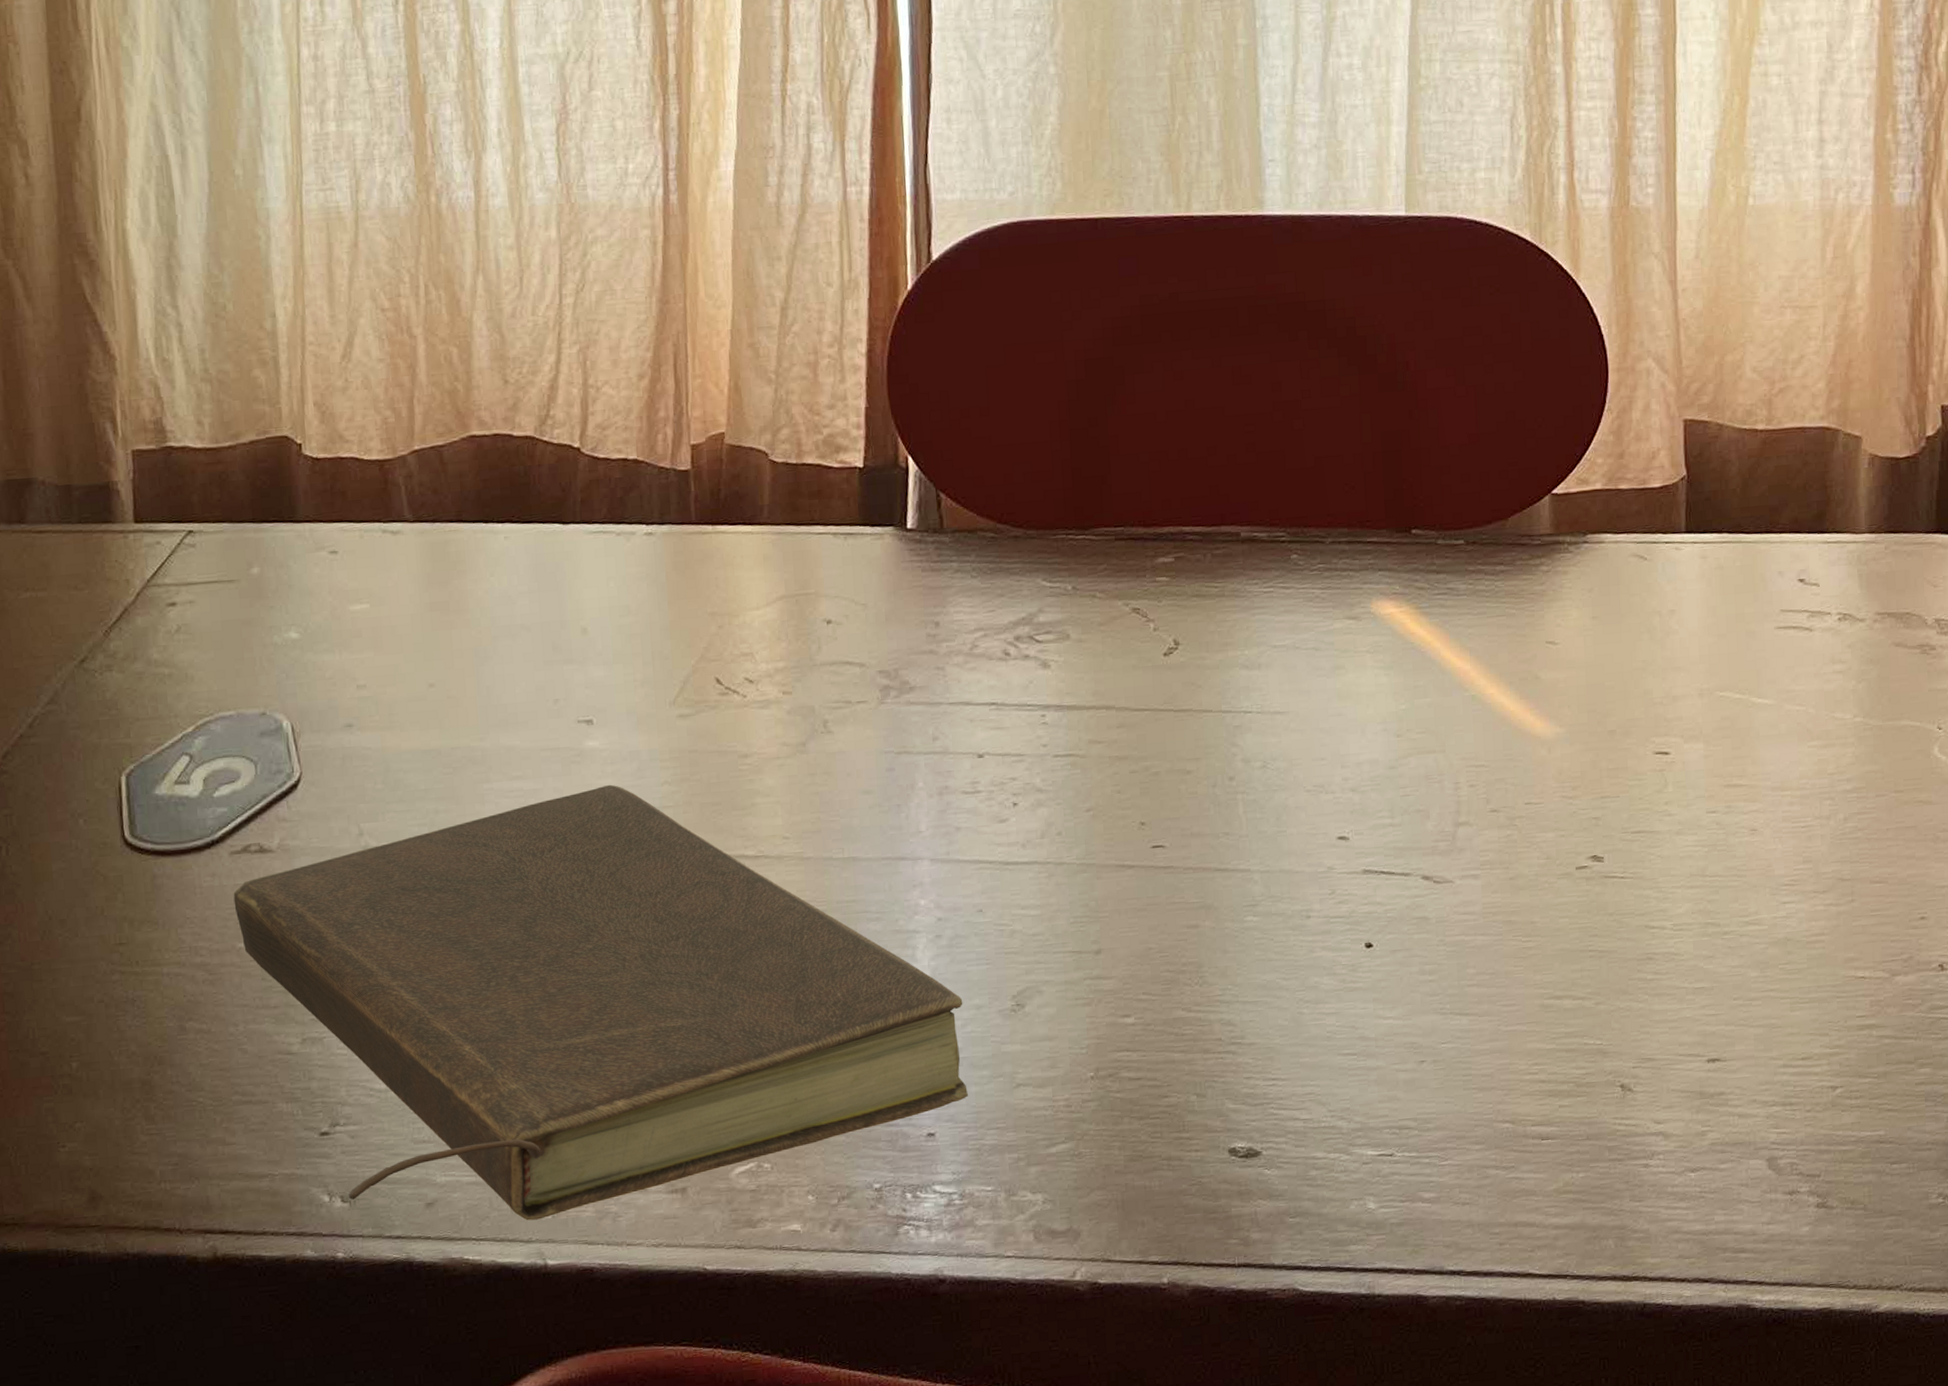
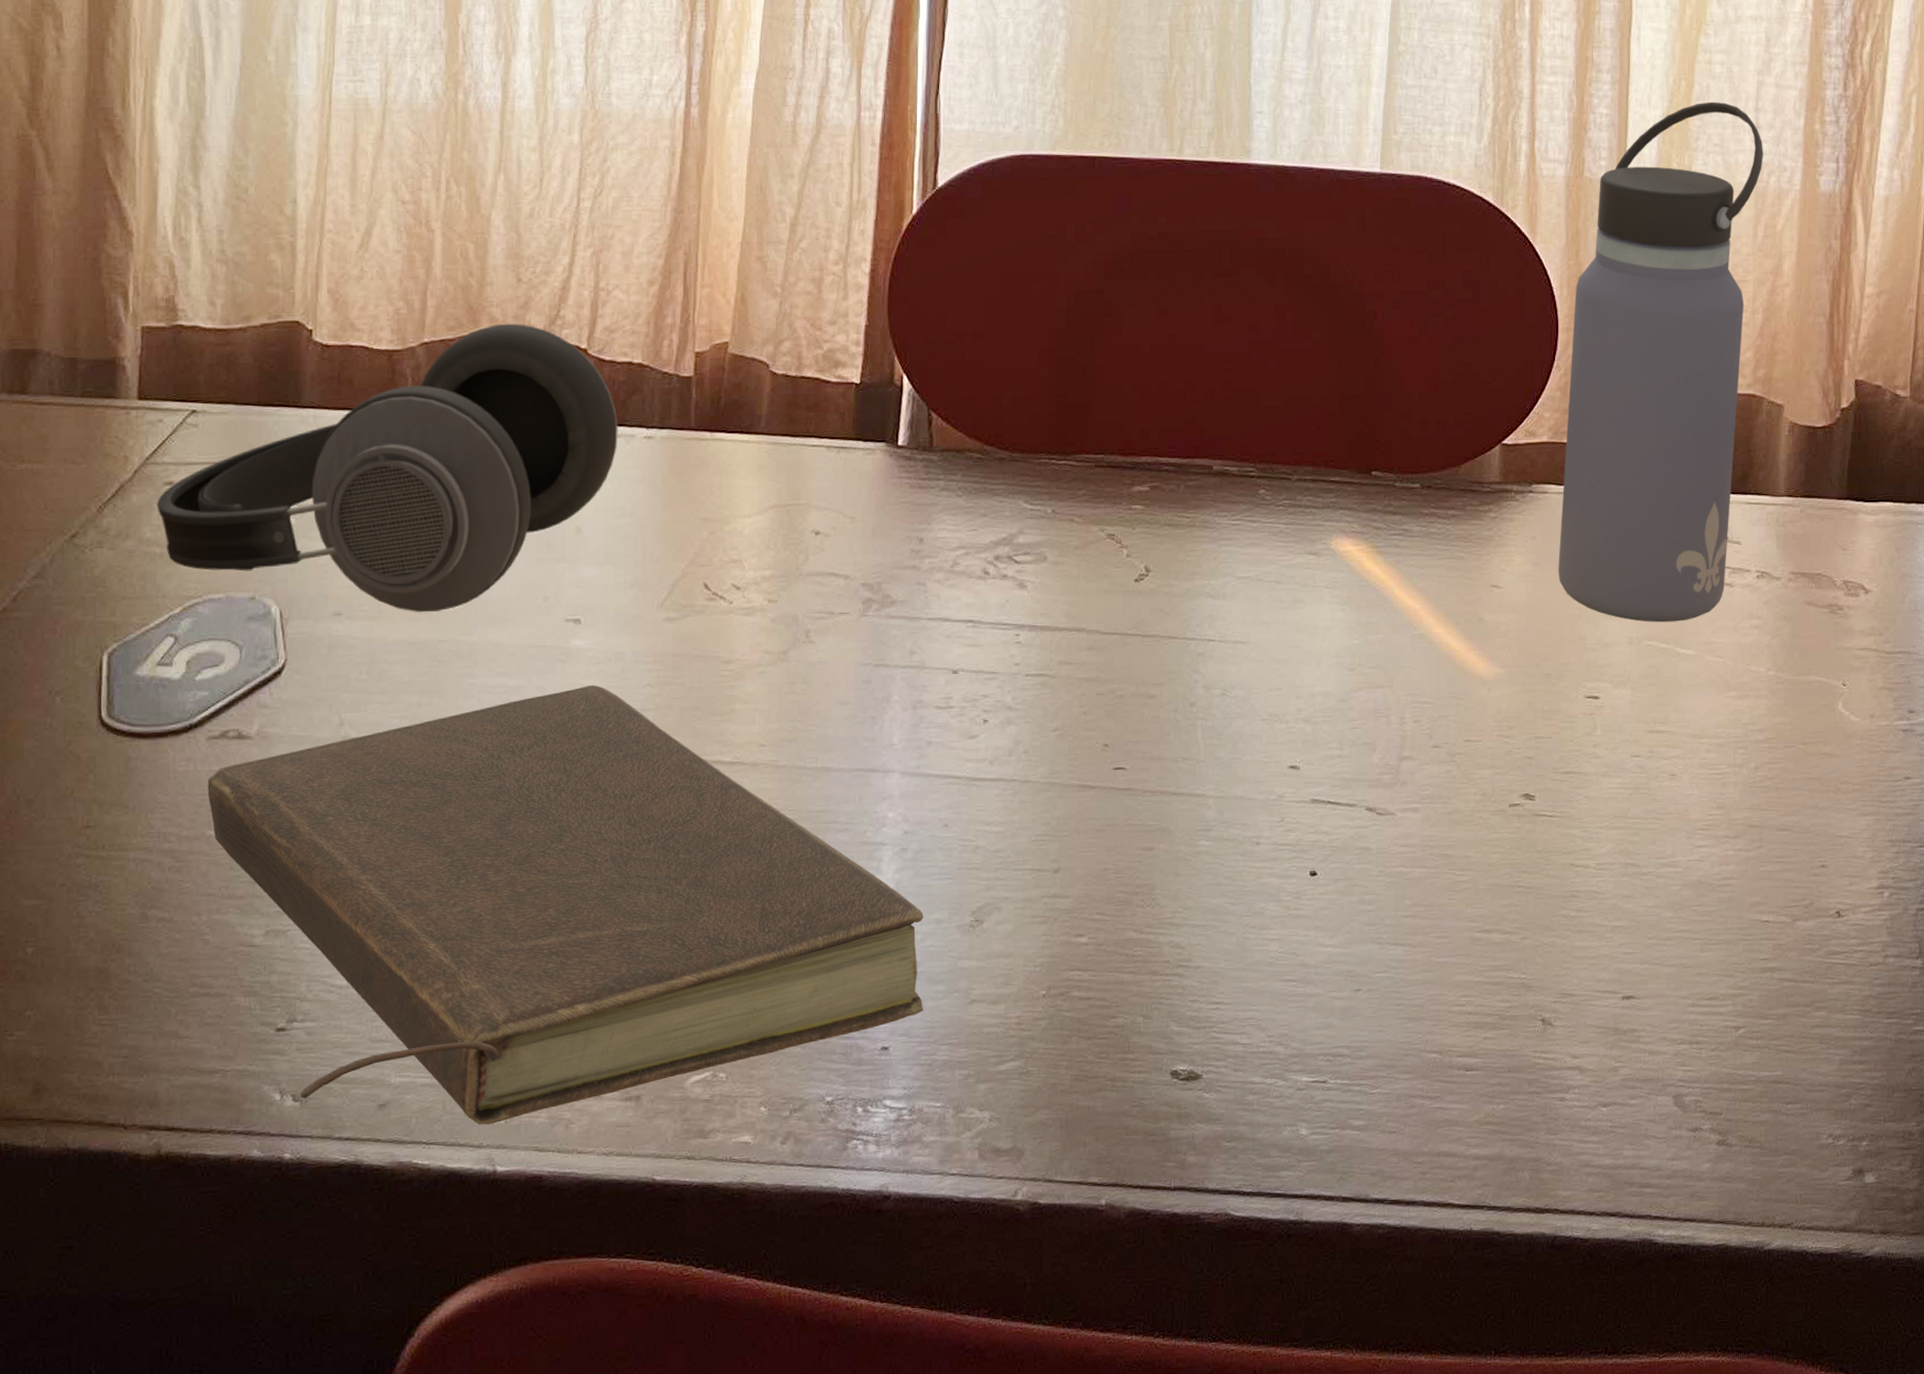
headphones: none [161,426,618,720] -> present [156,323,618,612]
water bottle: none [1618,116,1829,672] -> present [1558,101,1763,623]

